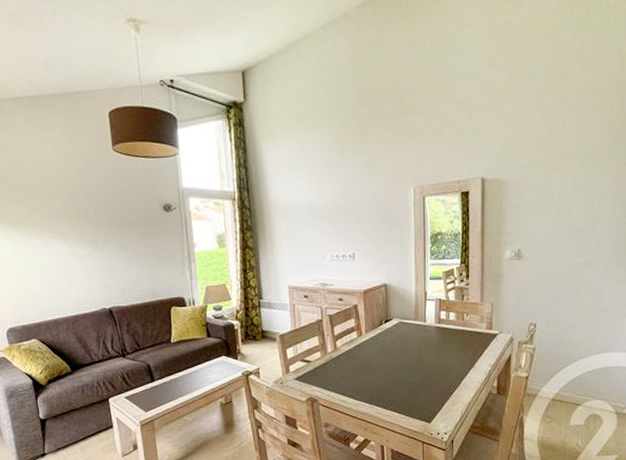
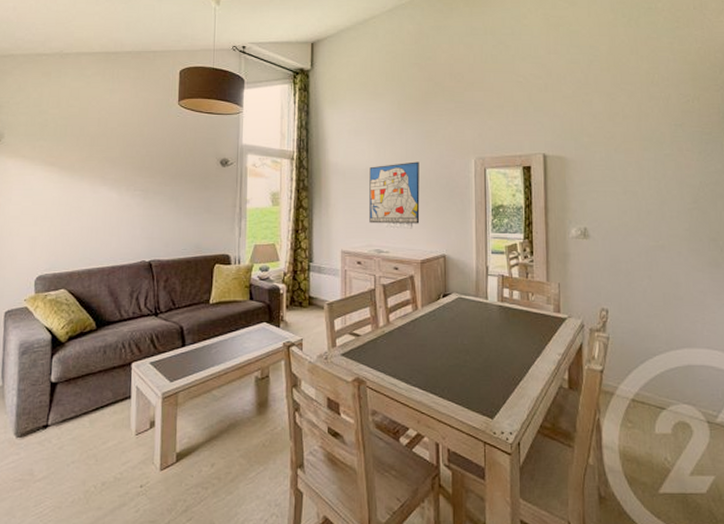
wall art: none [310,194,362,259] -> present [369,161,420,224]

